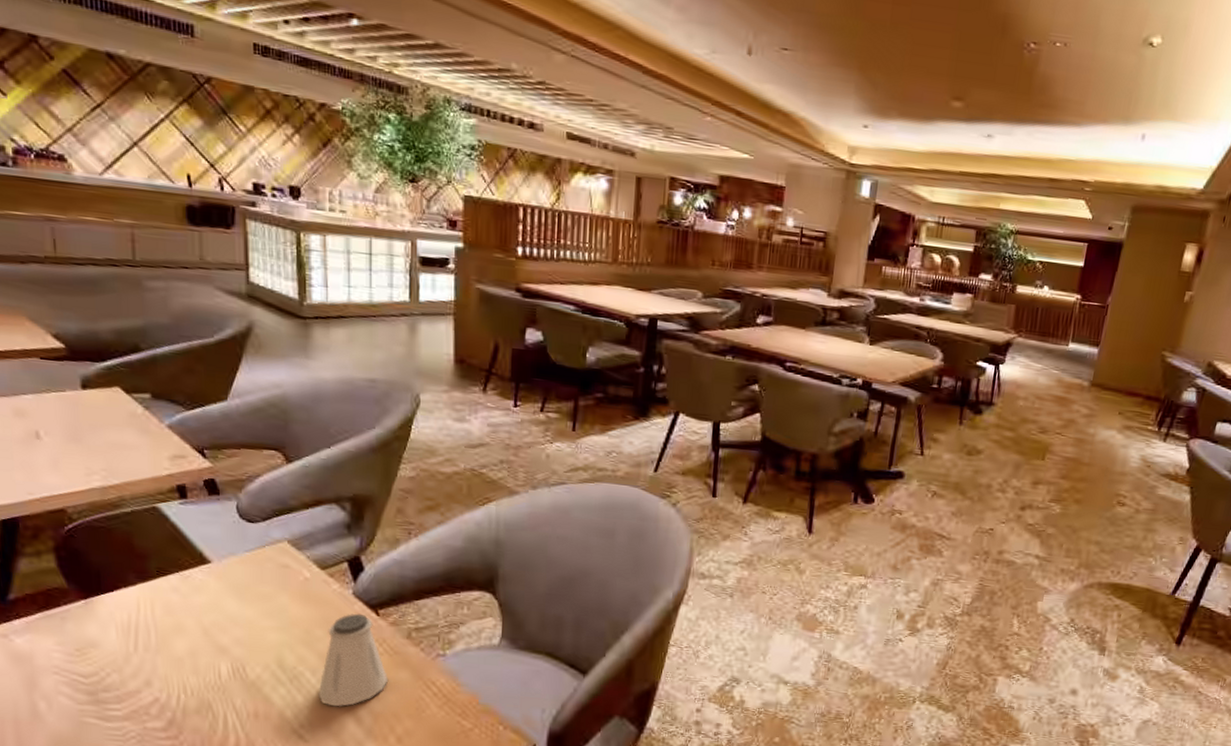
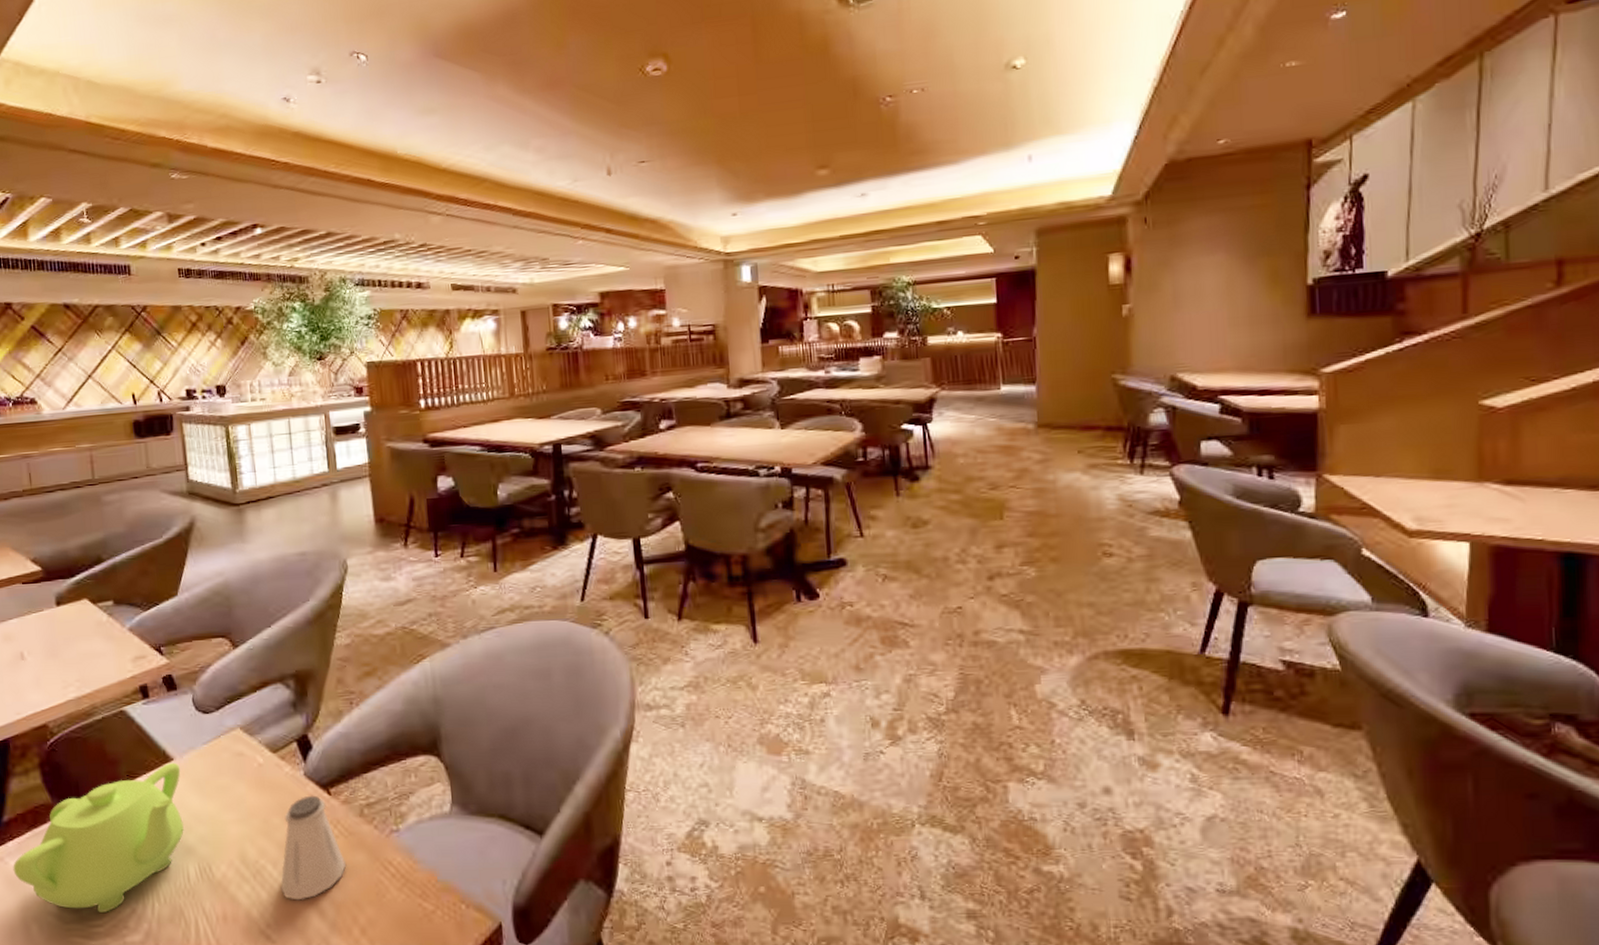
teapot: none [19,564,218,698] -> present [13,762,184,912]

